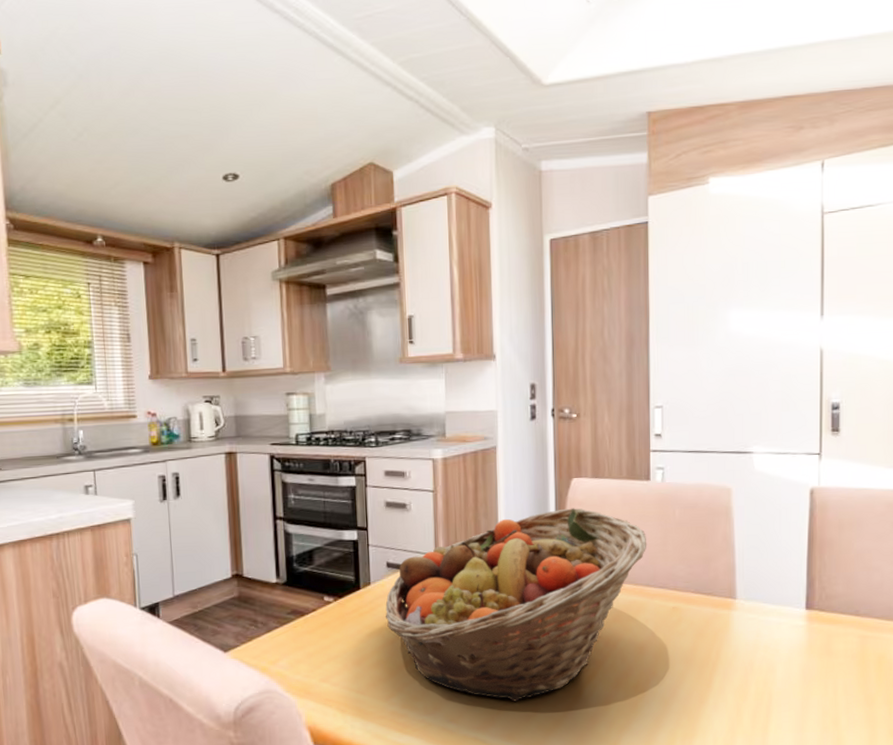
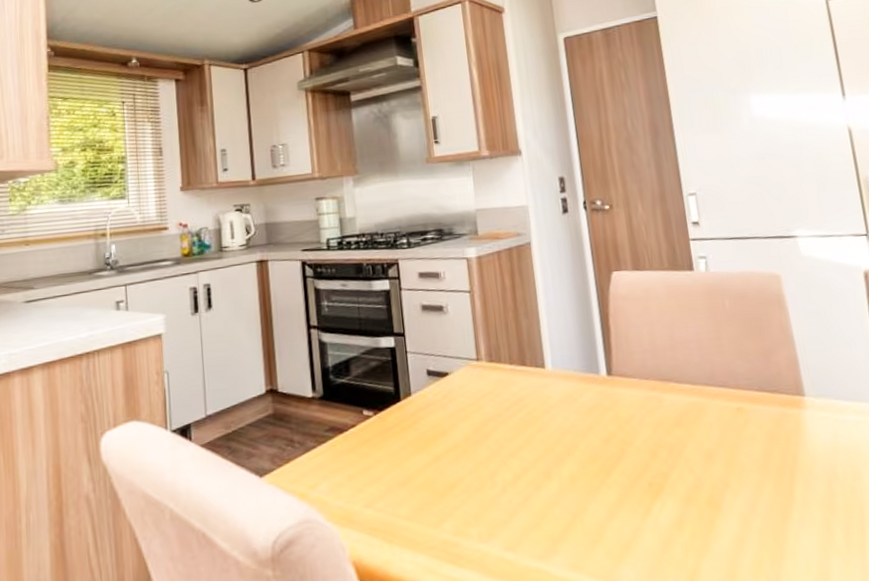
fruit basket: present [385,508,647,702] -> none [428,303,700,524]

